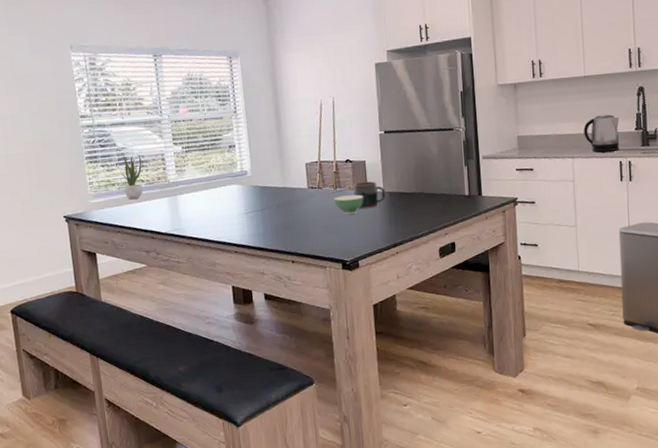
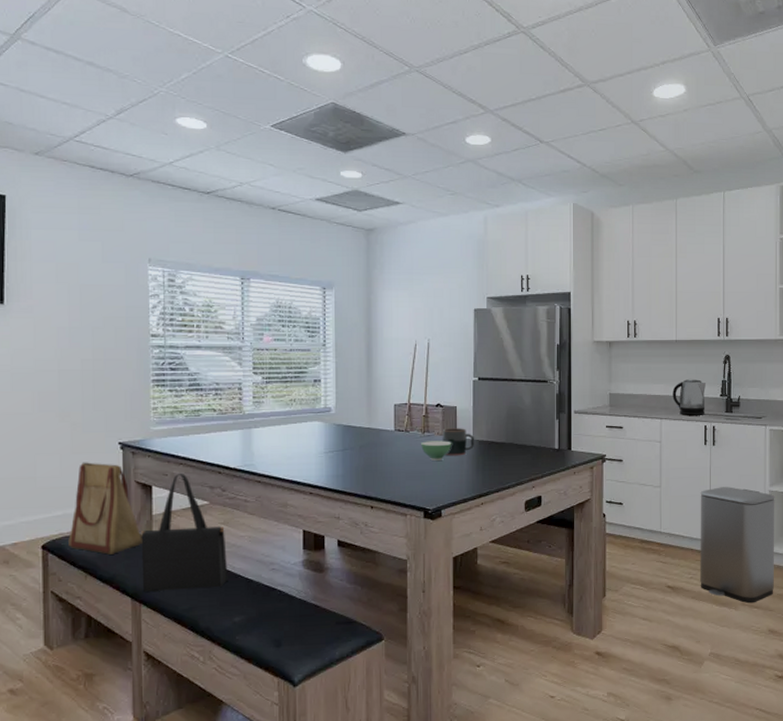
shopping bag: none [31,235,94,316] -> present [68,462,143,555]
tote bag: none [91,240,170,347] -> present [141,472,228,592]
potted plant: present [120,154,143,201] -> none [190,380,216,431]

